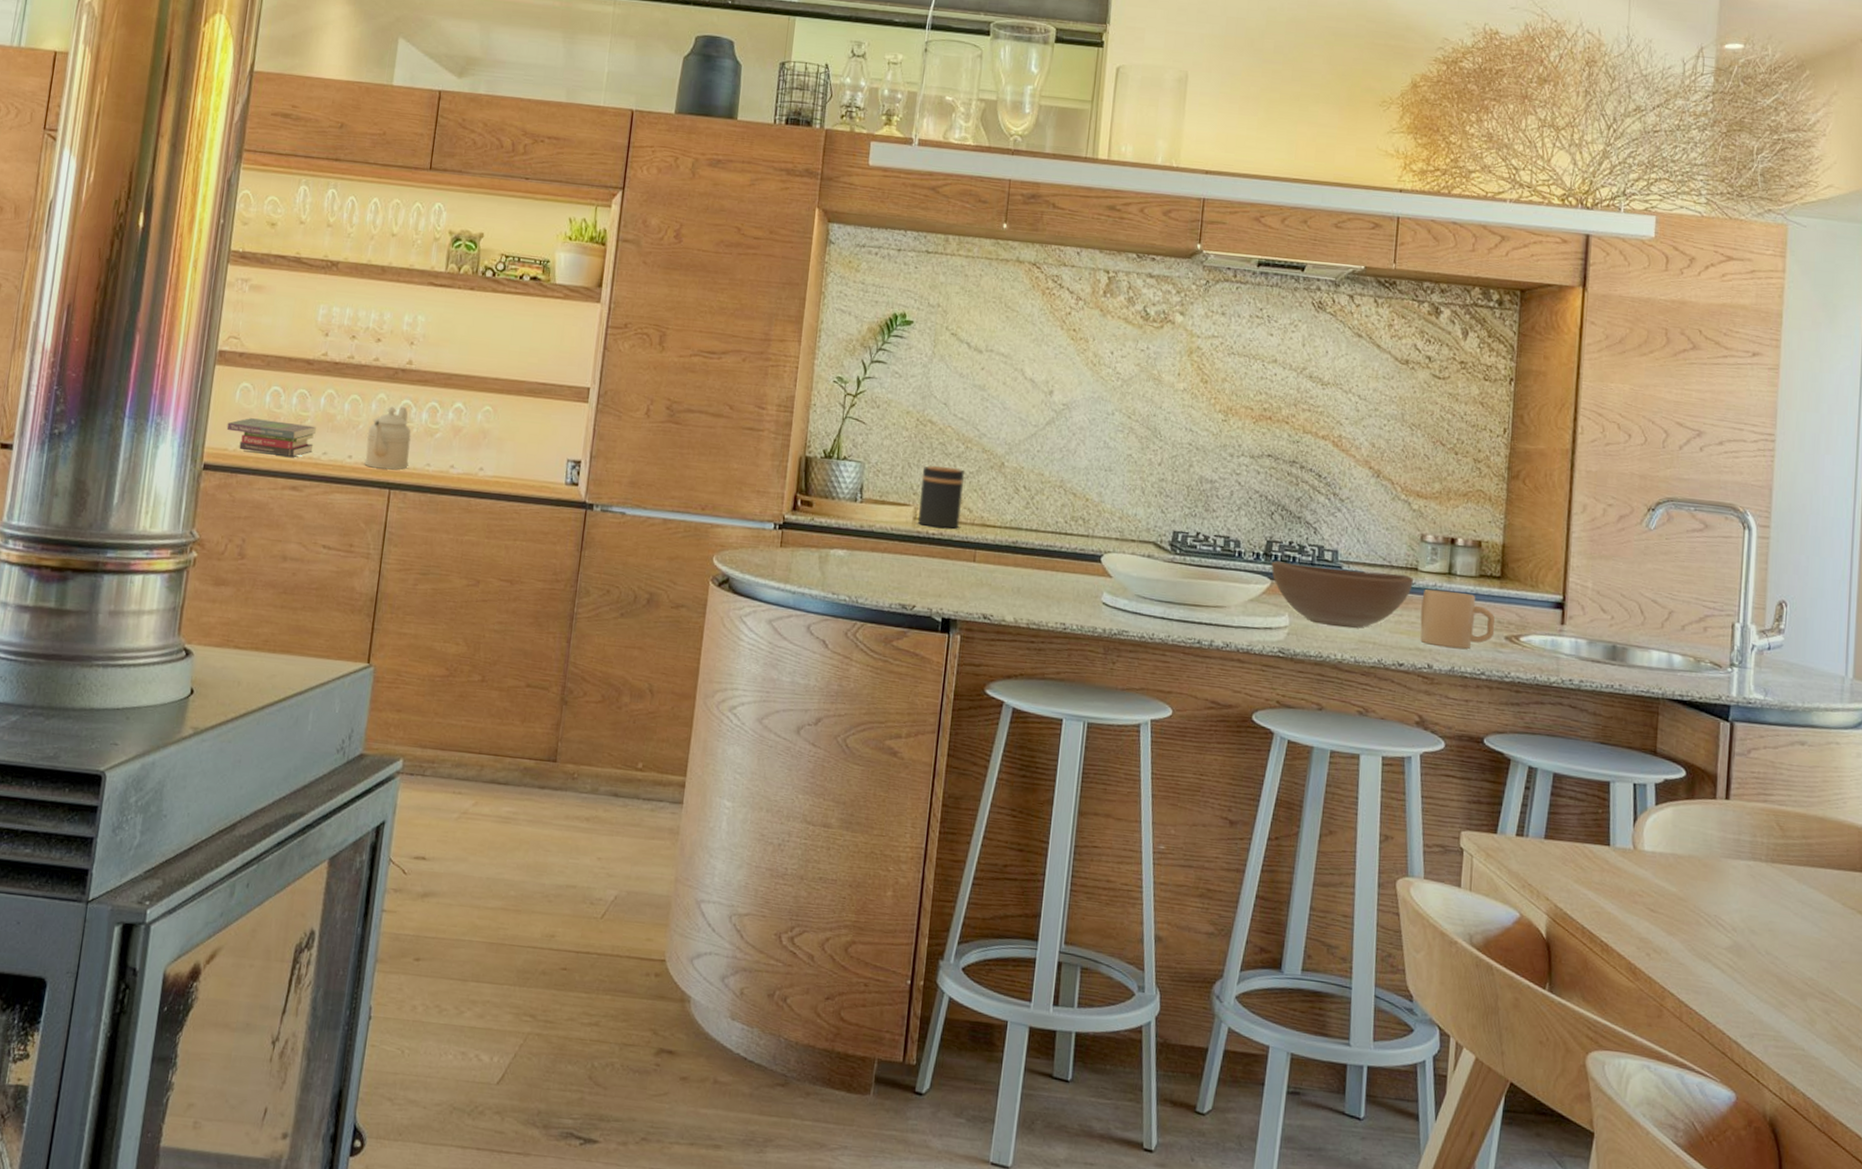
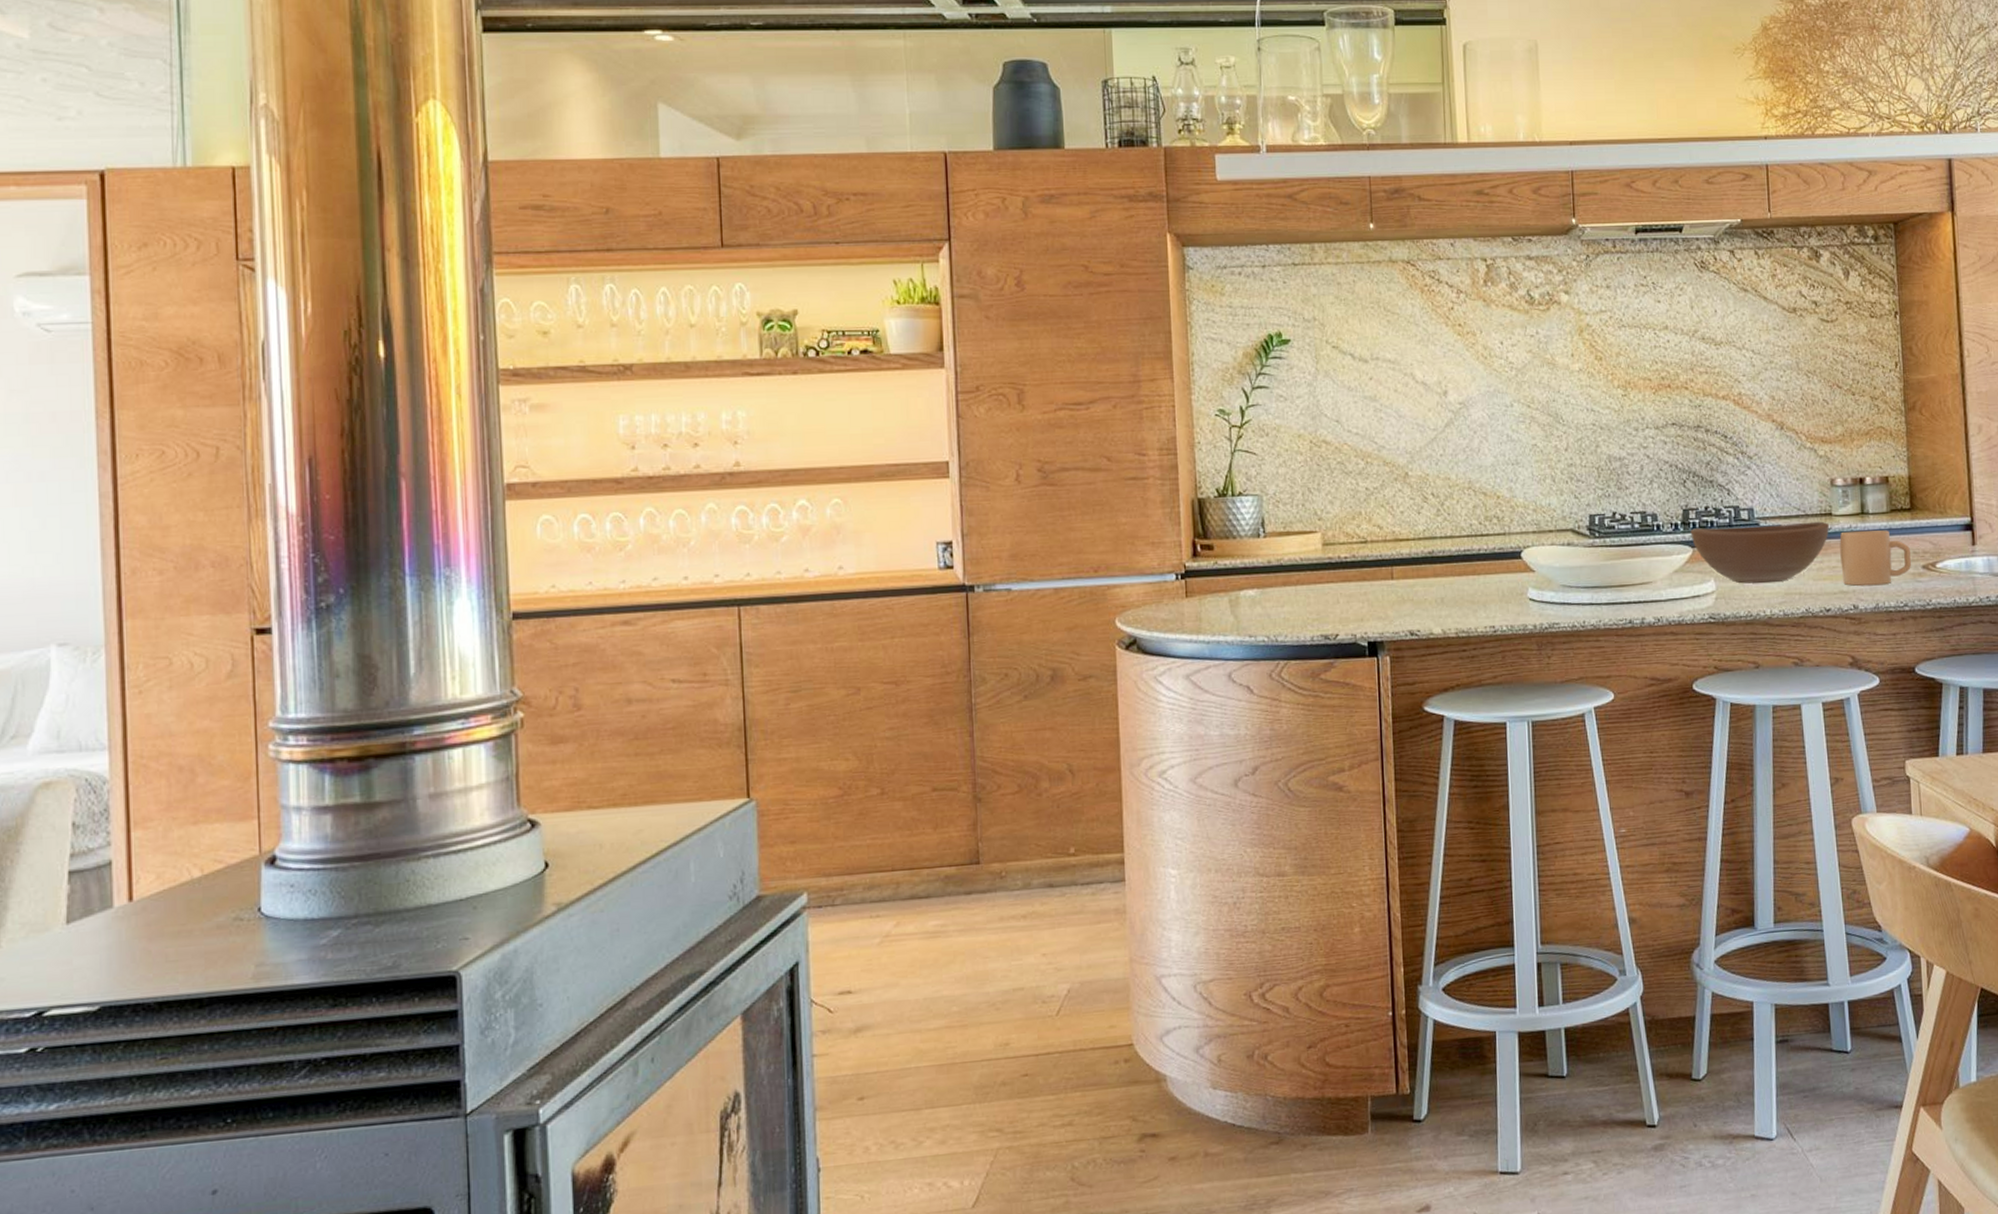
books: present [226,418,316,458] -> none [532,551,641,591]
coffeepot: present [364,406,411,470] -> none [701,513,757,586]
cylinder: present [918,465,965,530] -> none [1324,485,1372,551]

